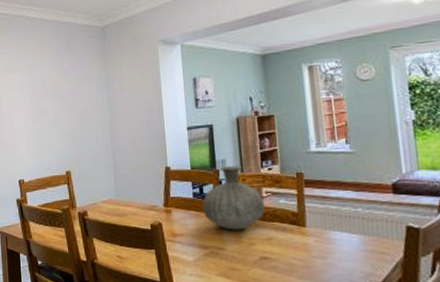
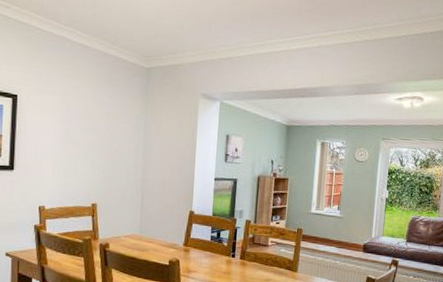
vase: present [203,166,265,230] -> none [218,216,269,271]

